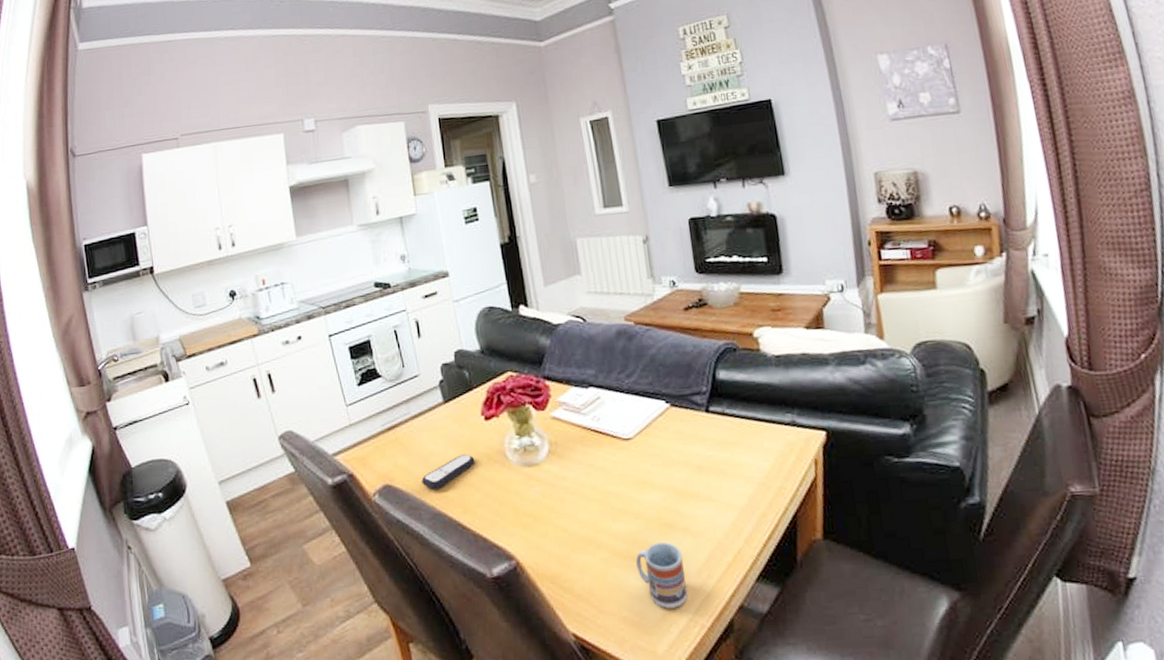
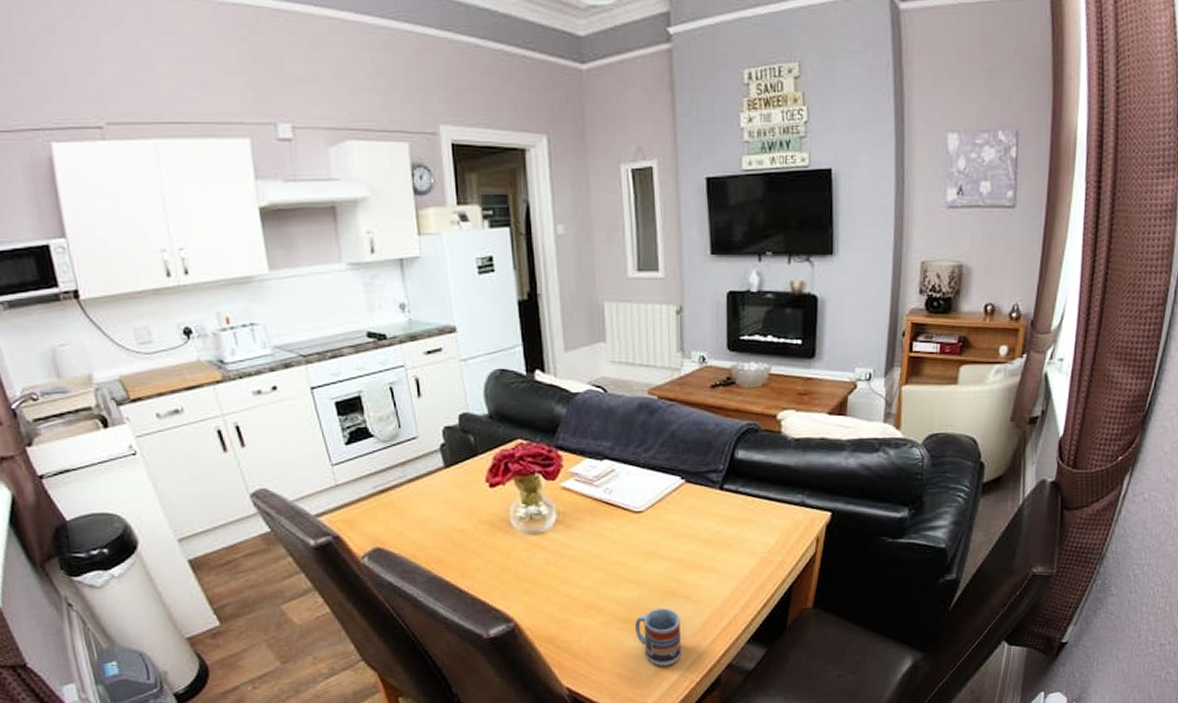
remote control: present [422,454,475,490] -> none [417,520,477,554]

